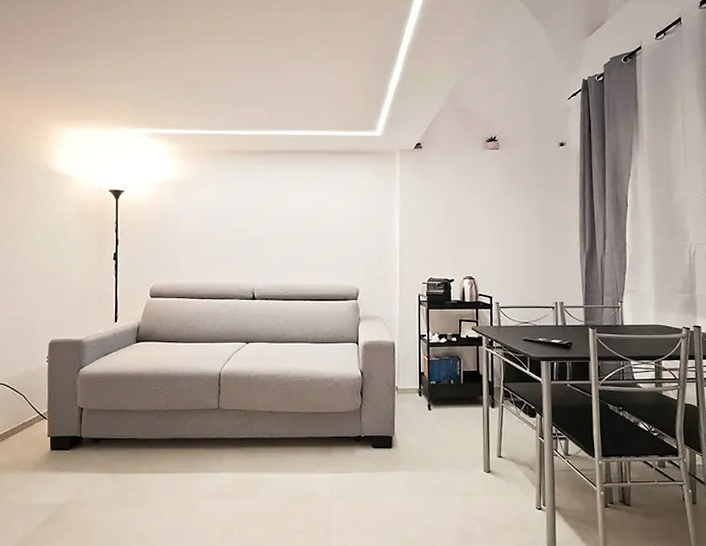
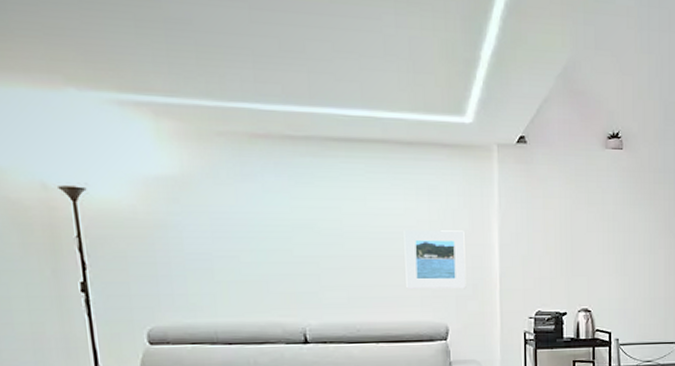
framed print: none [328,215,374,260] -> present [404,230,467,290]

